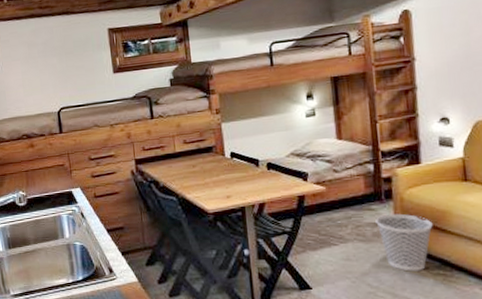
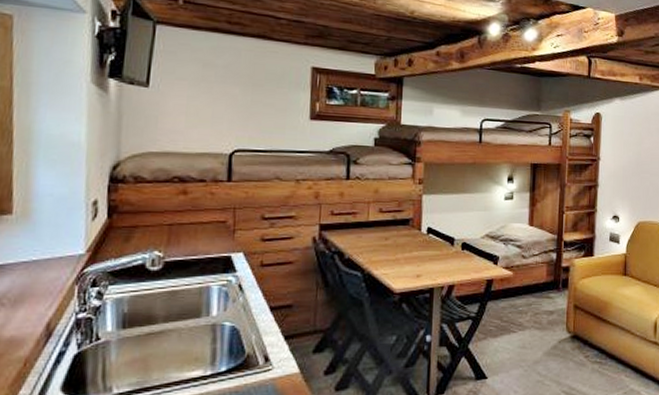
wastebasket: present [375,213,433,272] -> none [552,302,597,360]

